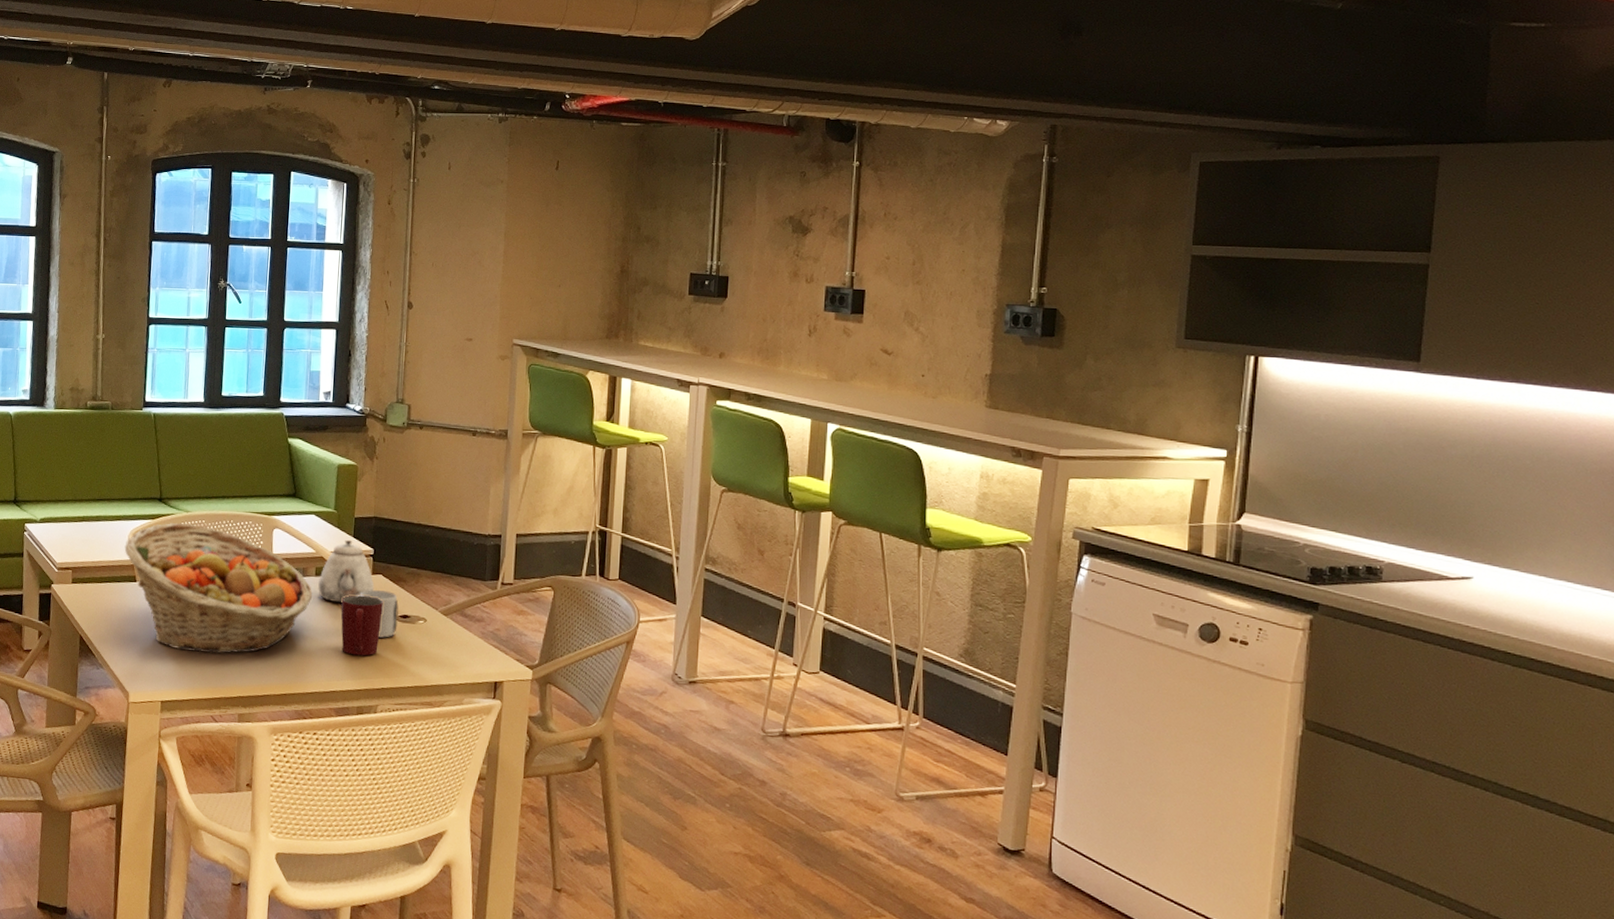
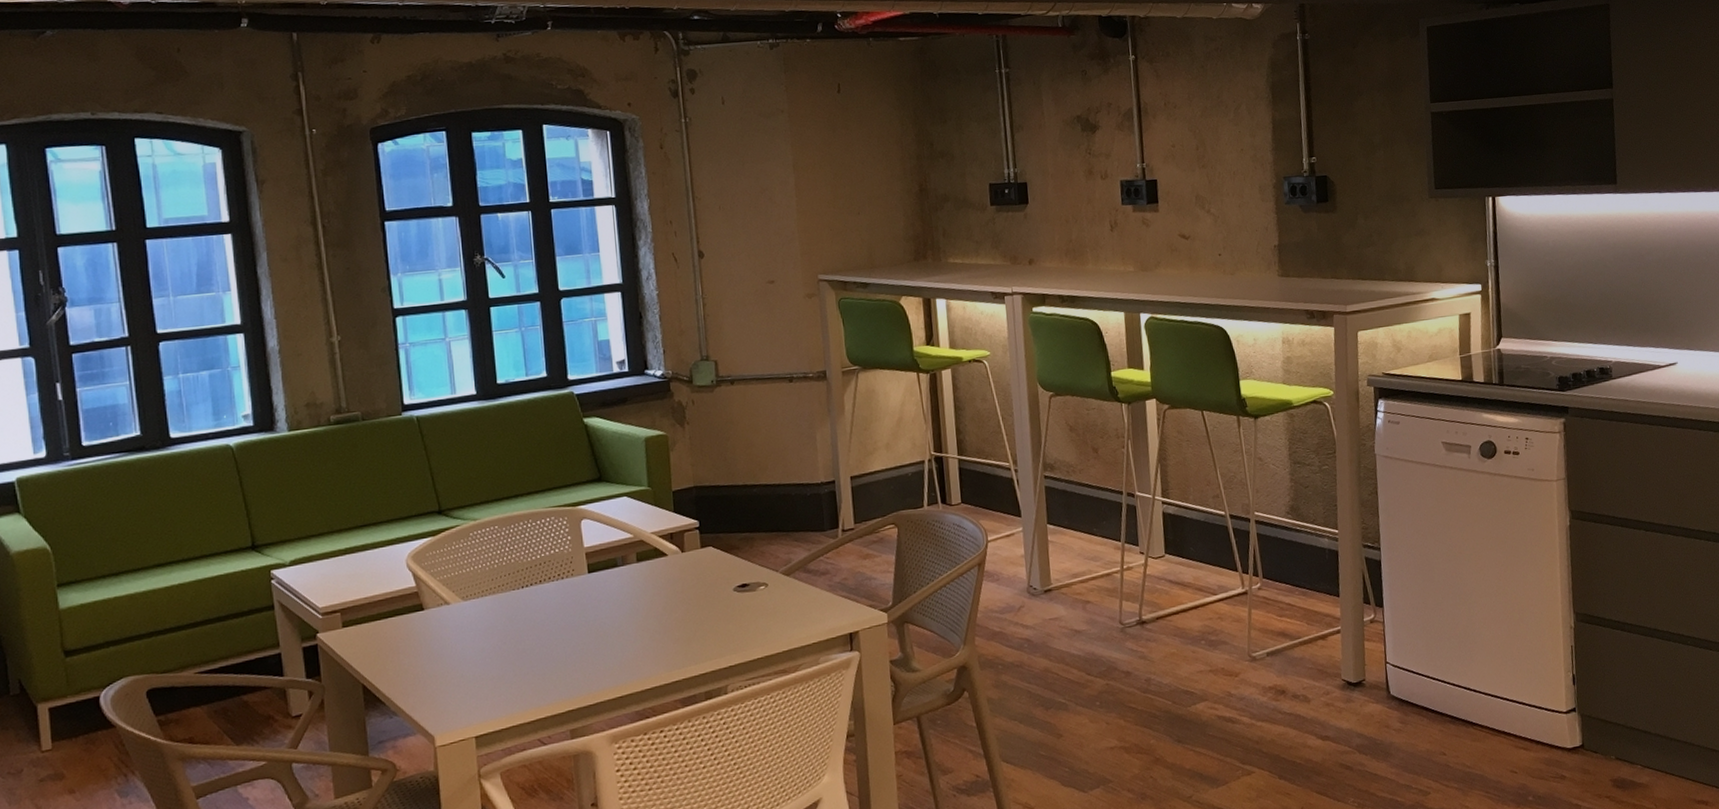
fruit basket: present [124,522,313,654] -> none [403,532,638,676]
teapot: present [318,539,374,604] -> none [641,515,706,587]
mug: present [341,595,383,656] -> none [670,571,719,639]
mug: present [357,590,399,638] -> none [687,562,737,614]

